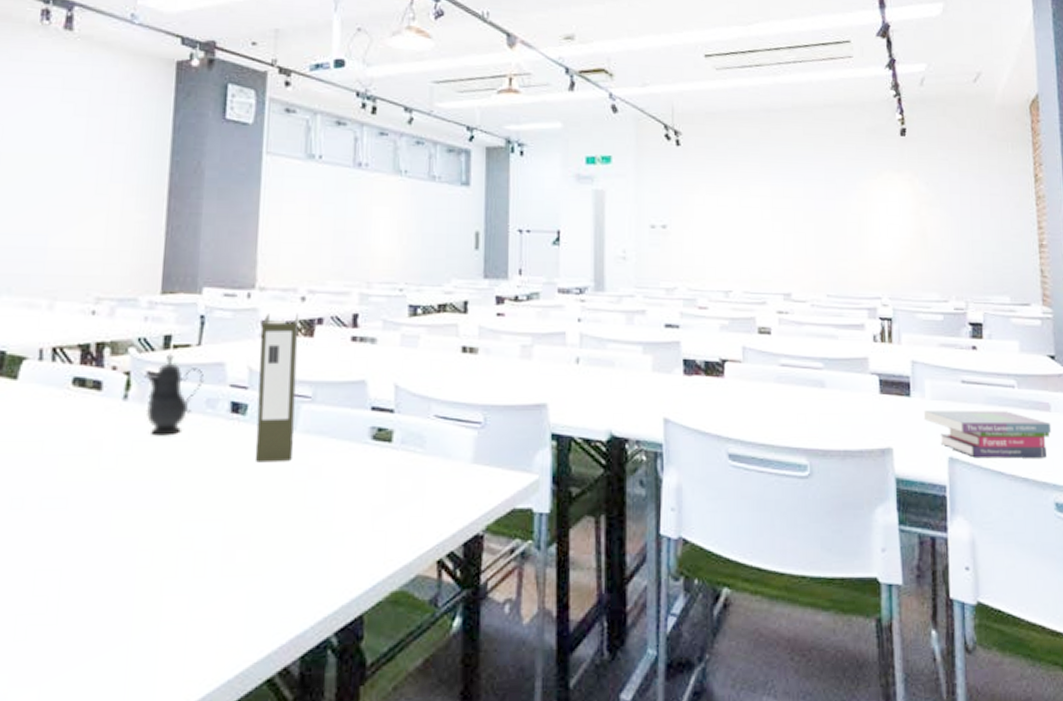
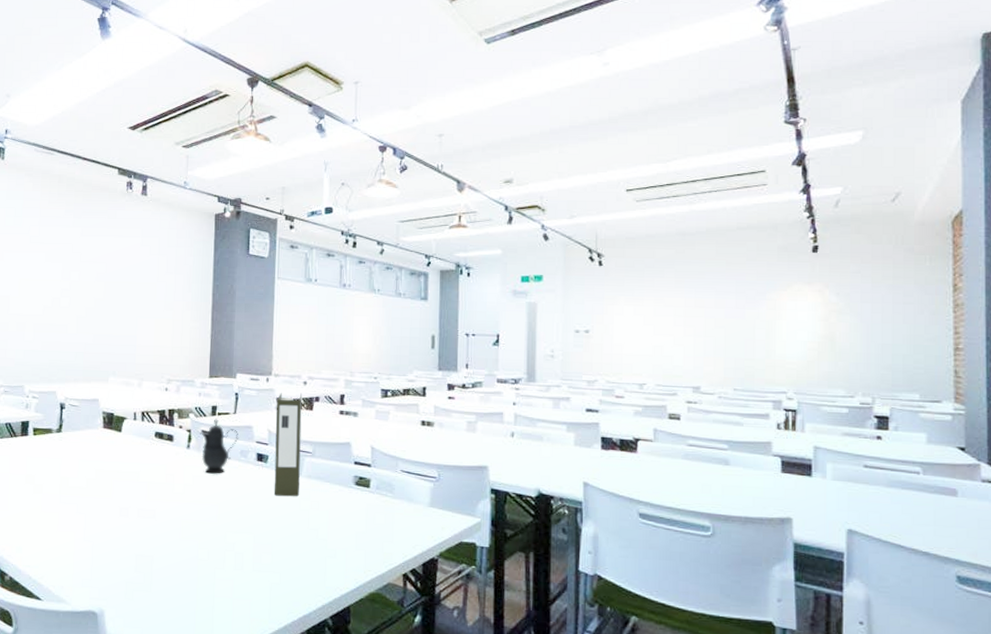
books: present [923,411,1052,458] -> none [824,489,957,536]

